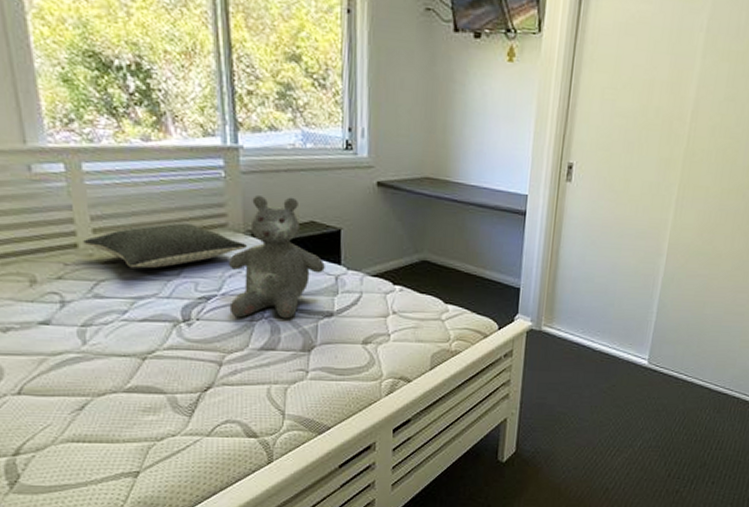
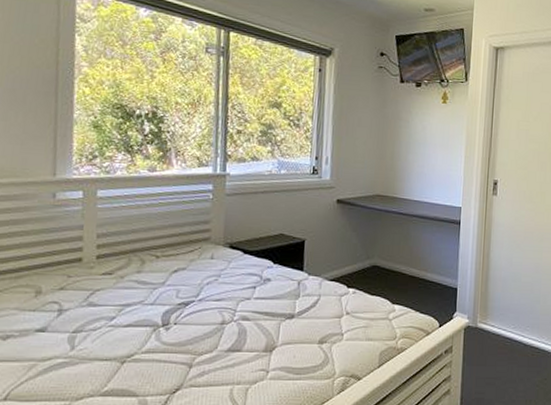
pillow: present [83,222,248,269] -> none [87,238,226,279]
teddy bear: present [229,196,325,319] -> none [204,213,290,322]

